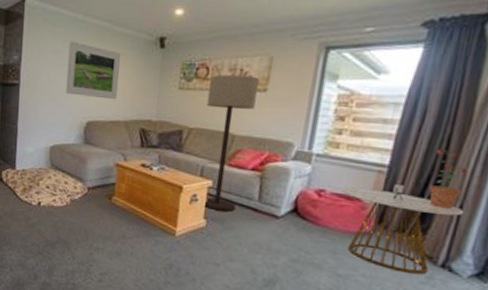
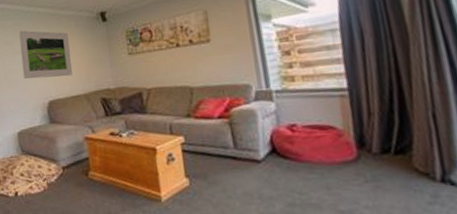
floor lamp: present [204,74,259,212] -> none [155,30,214,166]
side table: present [341,184,465,275] -> none [311,105,440,196]
potted plant: present [428,148,468,209] -> none [387,62,428,121]

